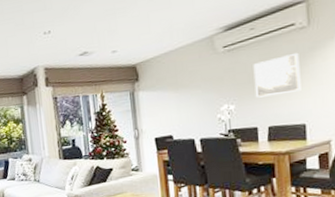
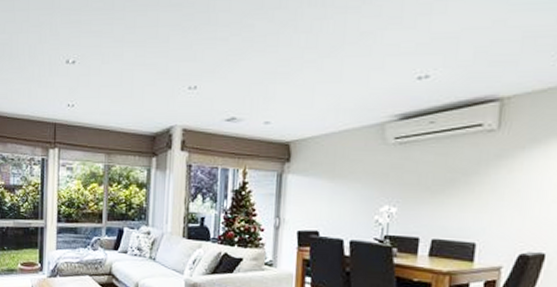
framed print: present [253,52,301,98] -> none [423,158,482,205]

